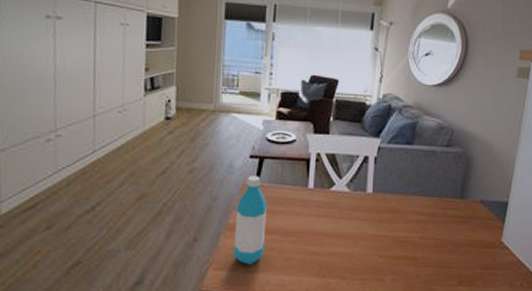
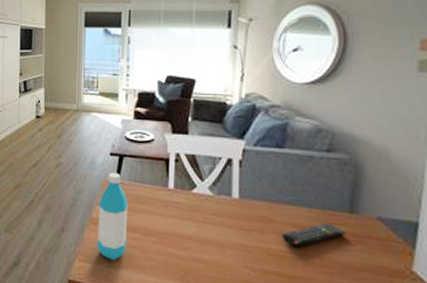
remote control: none [406,208,456,232] -> present [281,223,346,247]

